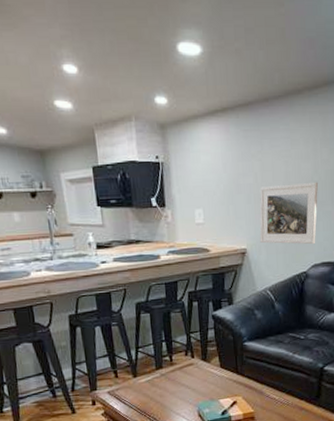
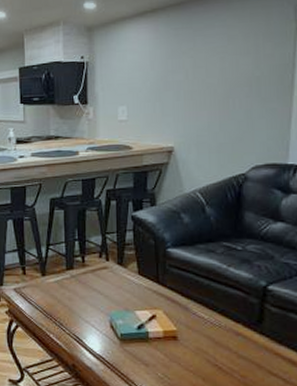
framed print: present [259,182,318,245] -> none [189,77,260,144]

